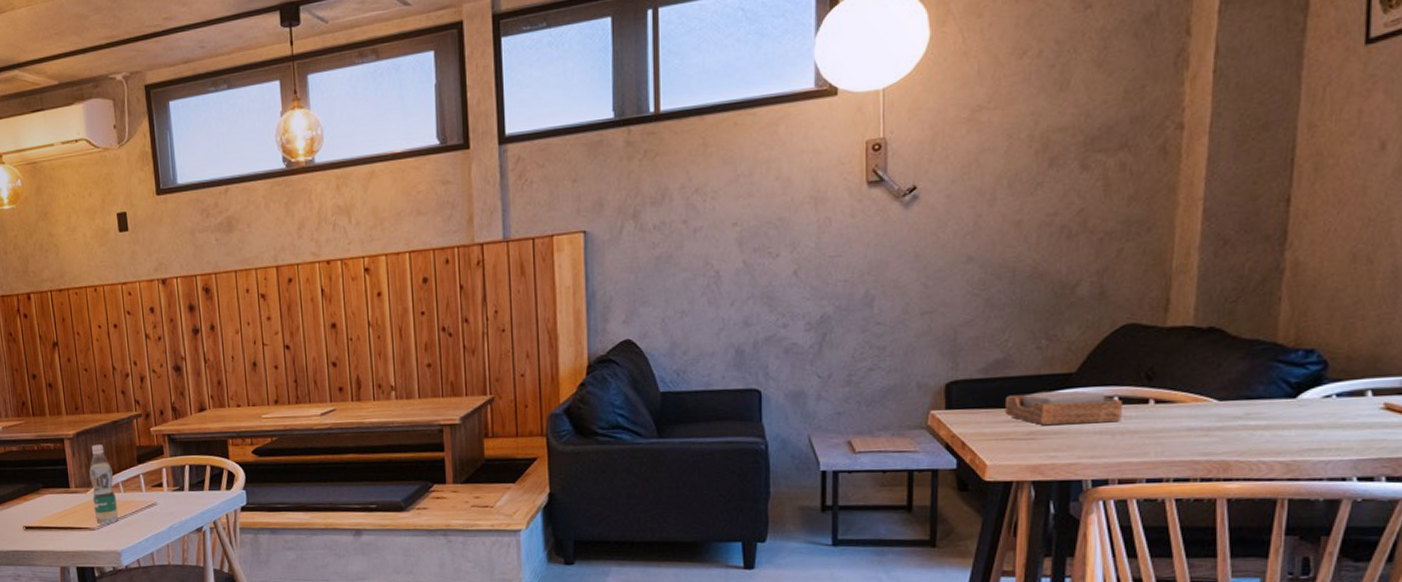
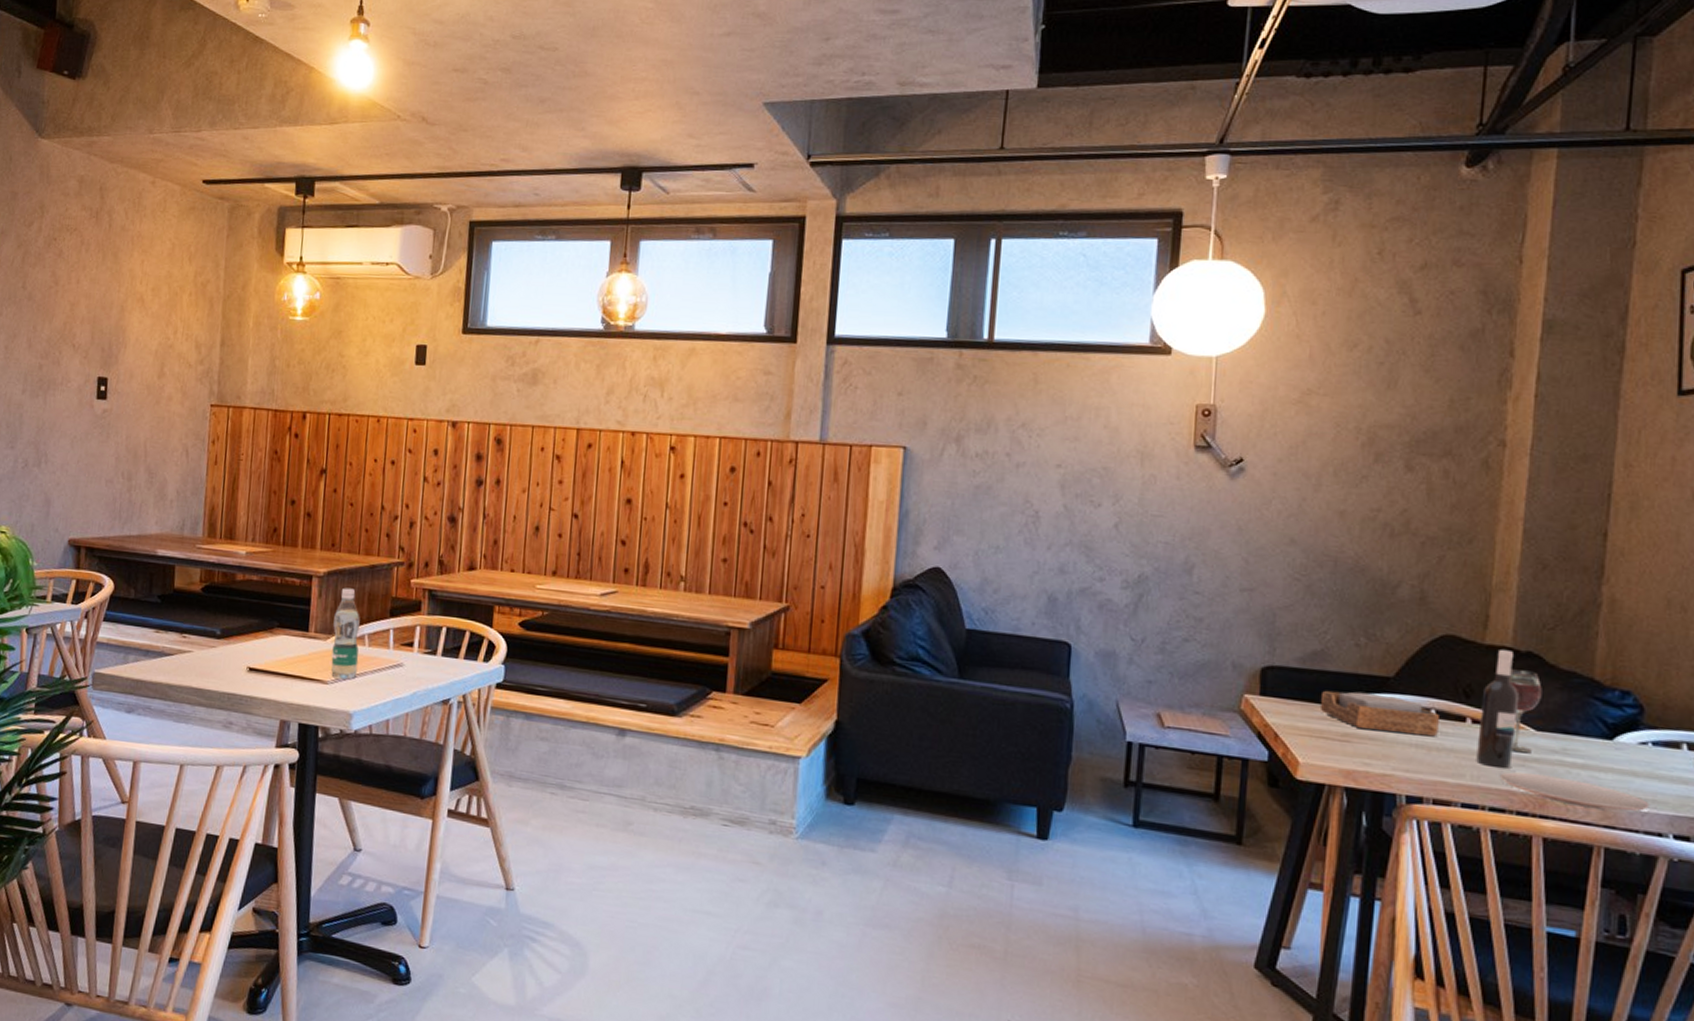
wine bottle: none [1160,328,1202,442] -> present [1476,649,1520,770]
plate: none [1183,440,1333,465] -> present [1499,771,1650,812]
wineglass: none [1192,345,1225,424] -> present [1510,669,1542,754]

